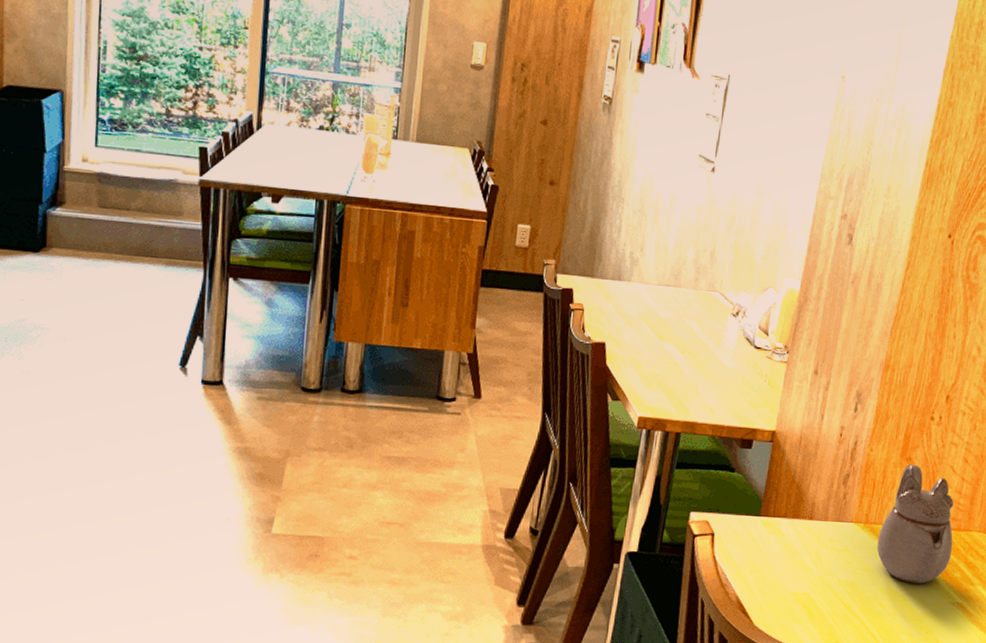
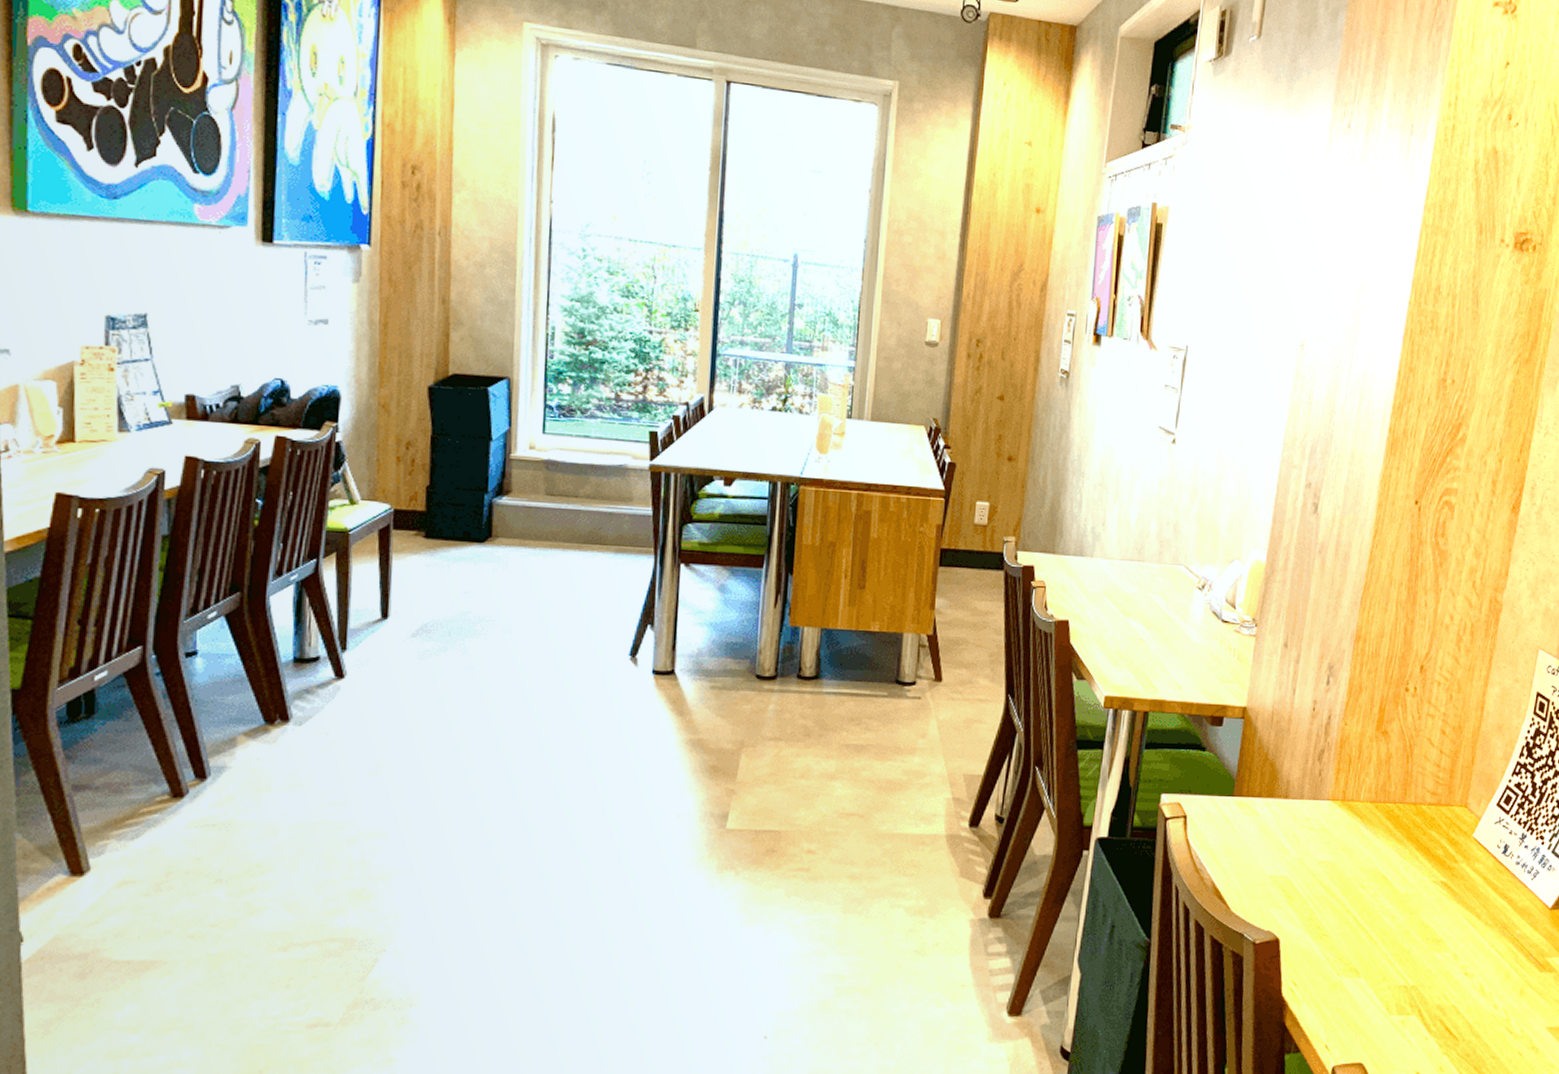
teapot: present [877,464,954,584] -> none [1355,738,1434,863]

